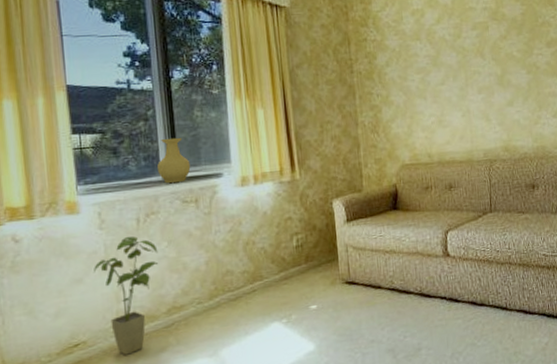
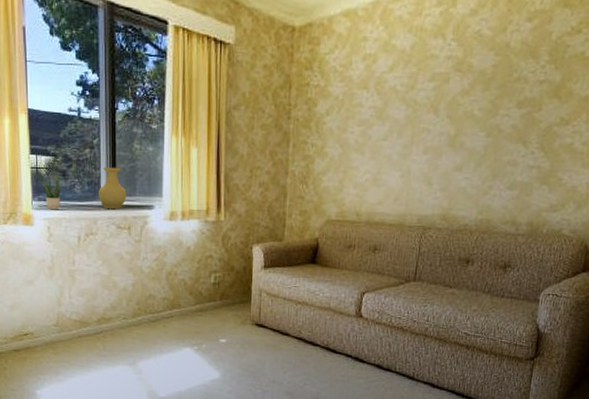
potted plant: none [81,153,116,193] -> present [37,174,65,210]
house plant: present [94,236,159,355] -> none [42,251,94,350]

